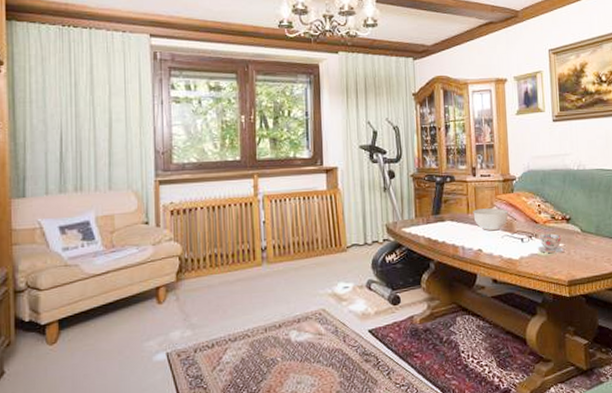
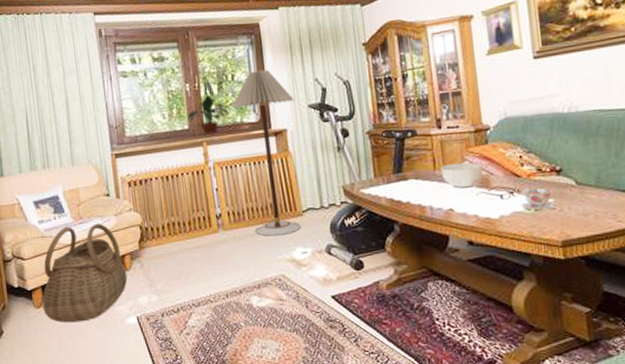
basket: none [57,252,160,361] -> present [42,223,128,323]
potted plant: none [240,128,283,167] -> present [187,95,229,135]
floor lamp: none [285,109,347,271] -> present [231,69,301,236]

